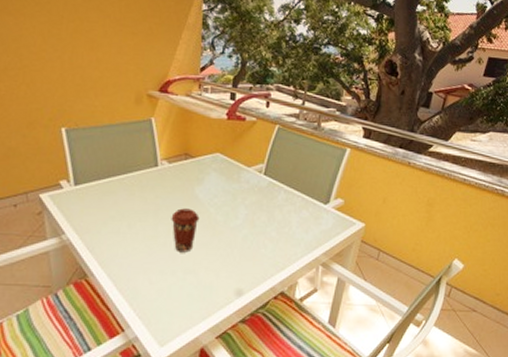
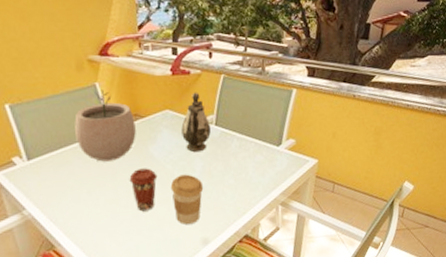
plant pot: none [123,125,185,197] -> present [74,90,136,162]
coffee cup: none [211,220,245,273] -> present [170,174,204,225]
teapot: none [229,139,260,200] -> present [181,92,212,152]

